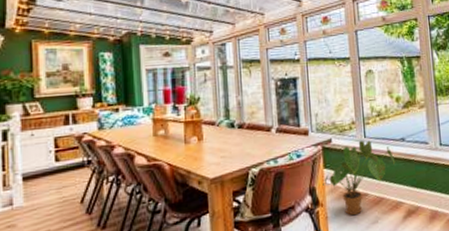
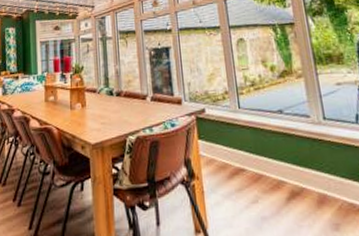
house plant: present [323,140,396,216] -> none [197,111,274,193]

